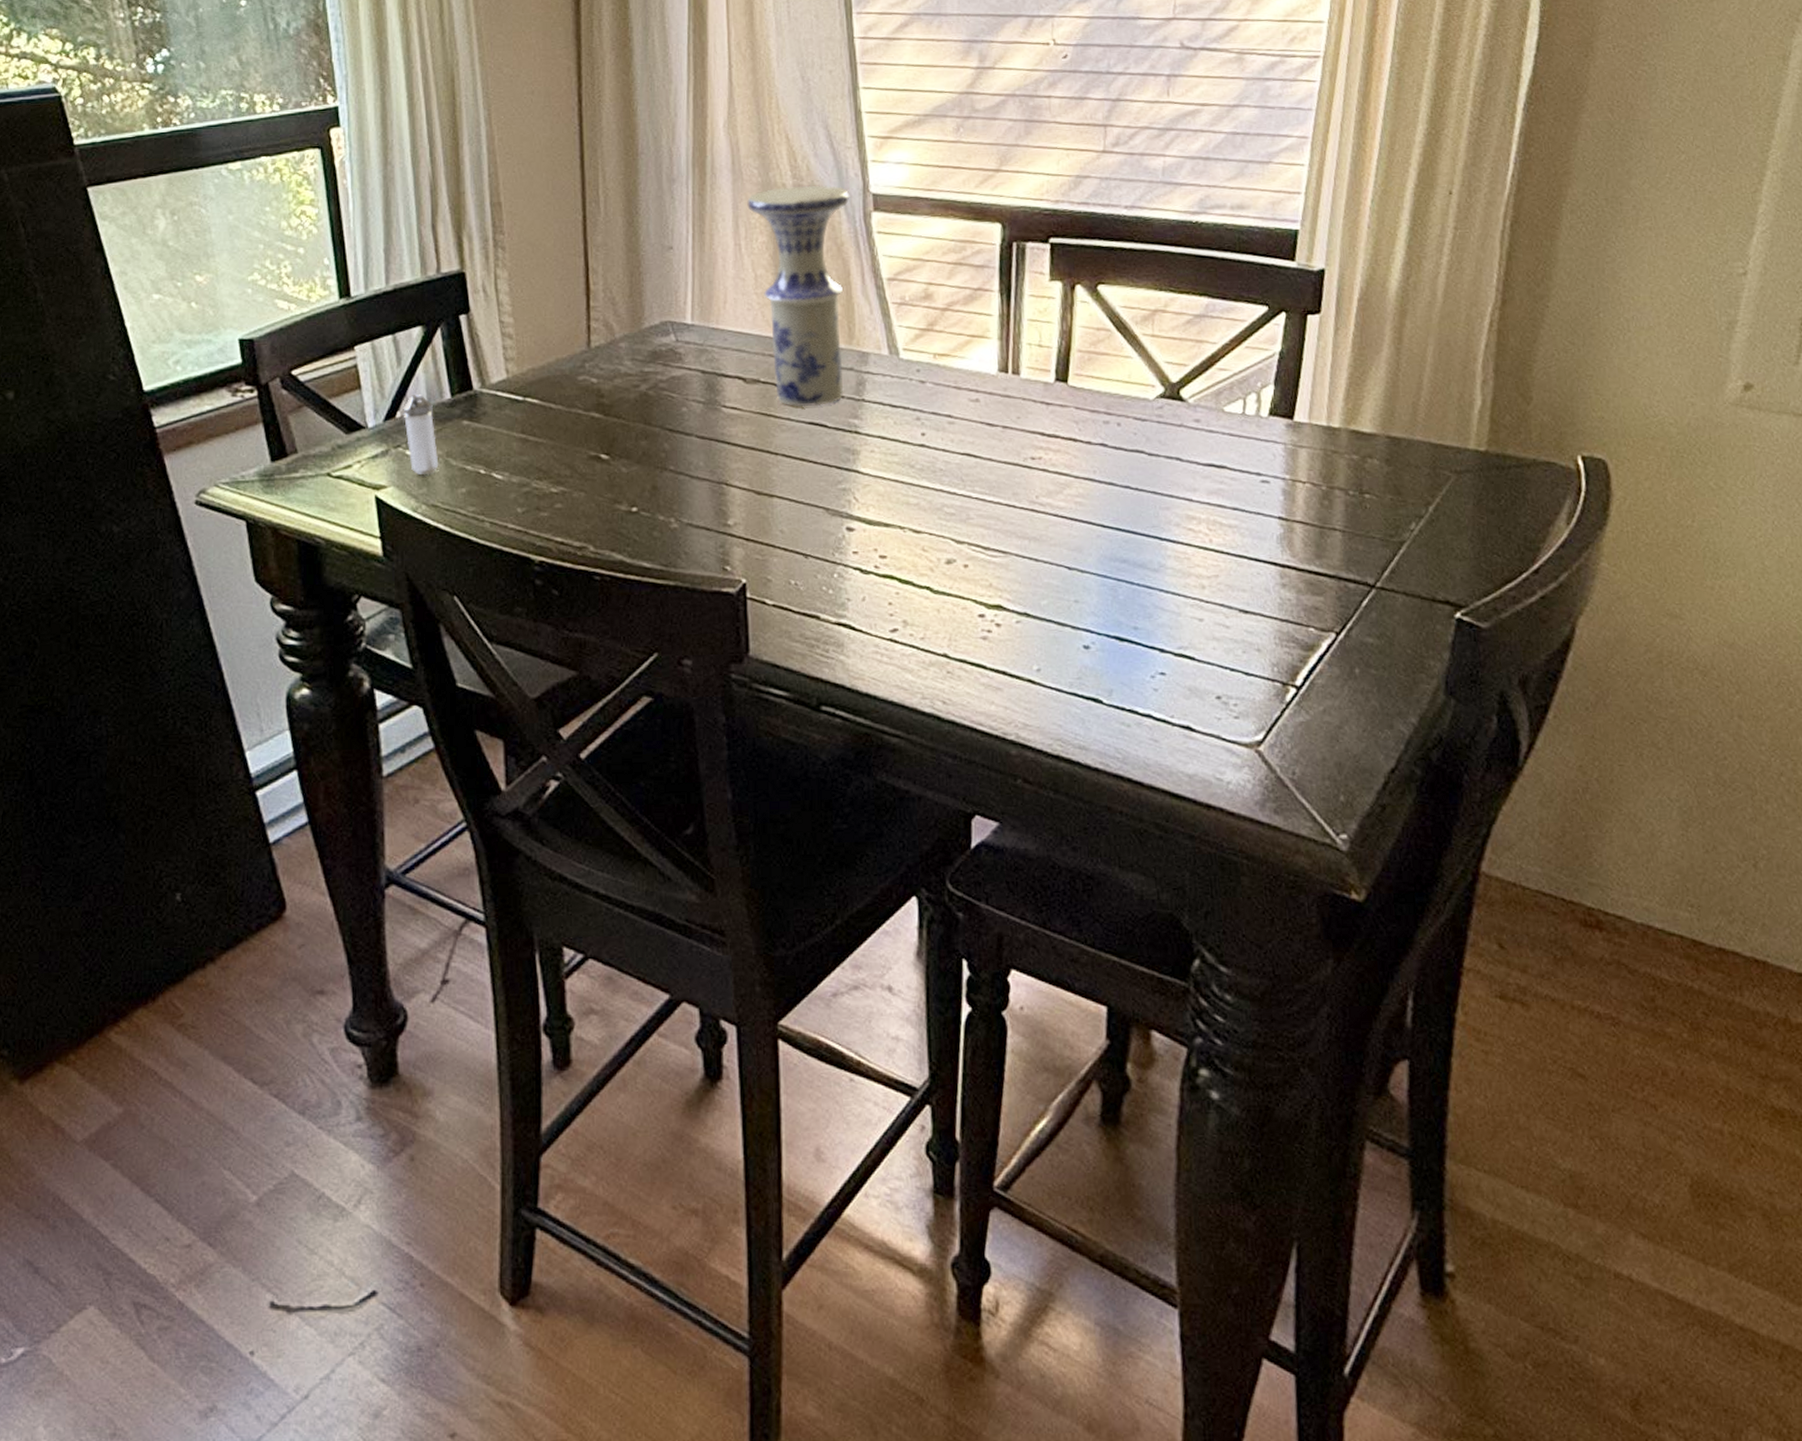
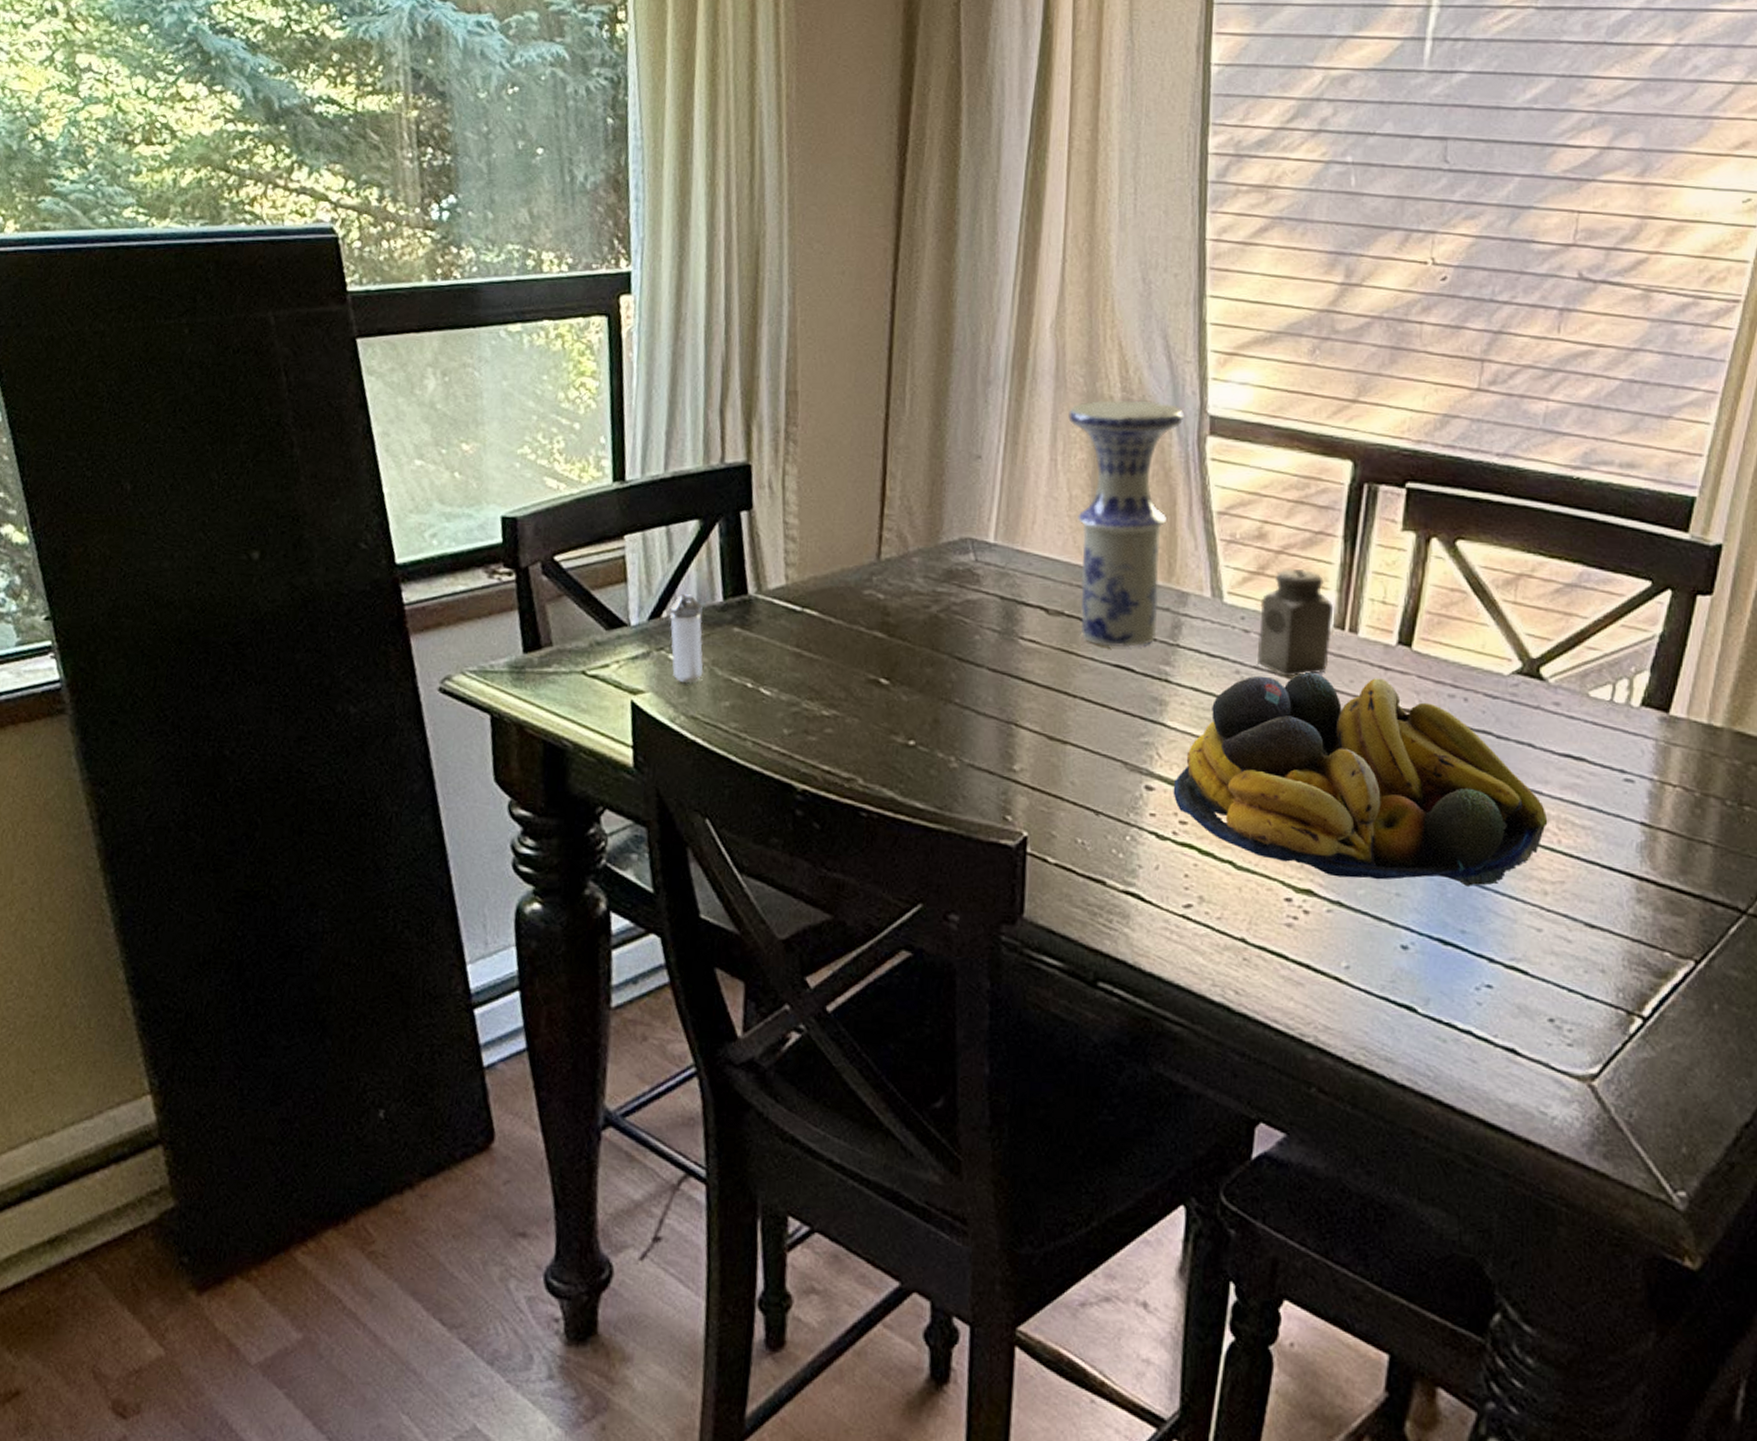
fruit bowl: none [871,413,1199,591] -> present [1173,672,1548,888]
salt shaker: none [932,323,998,419] -> present [1257,569,1334,678]

